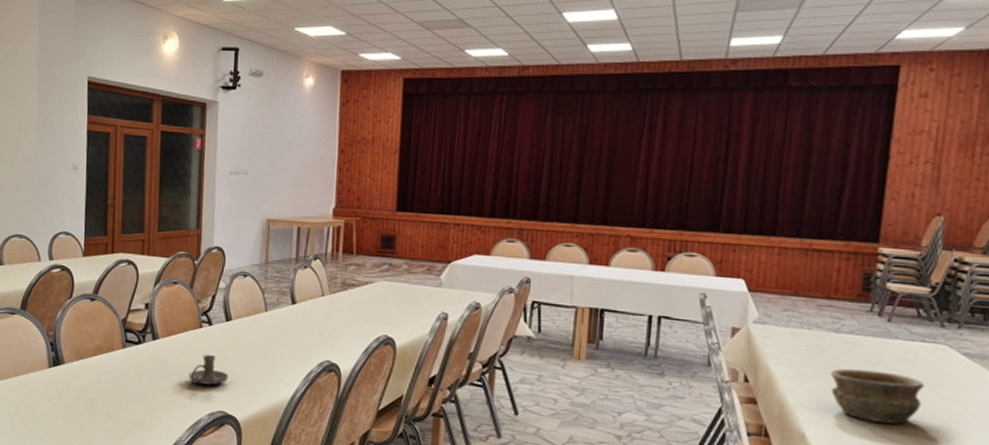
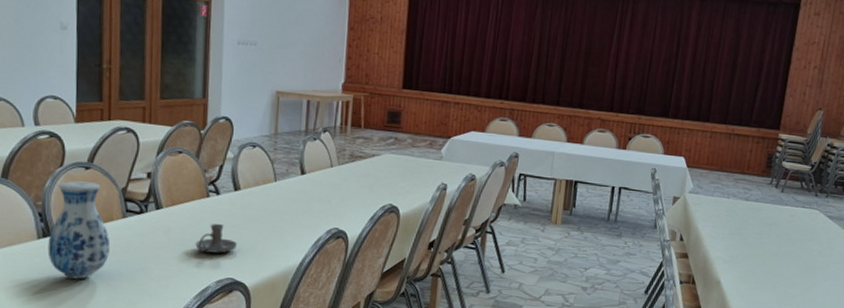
vase: none [57,312,111,408] -> present [47,181,110,279]
bowl: present [831,368,924,425] -> none [740,228,802,271]

